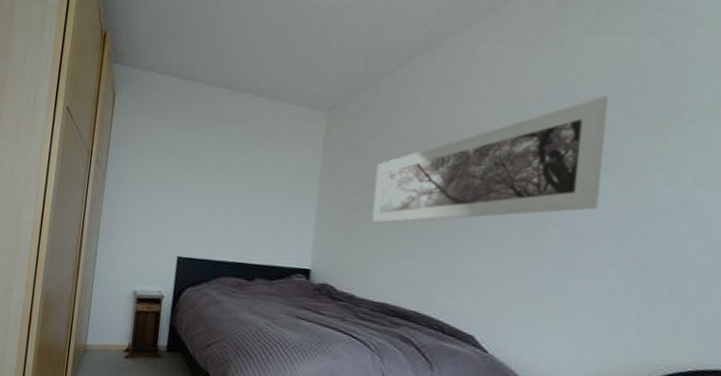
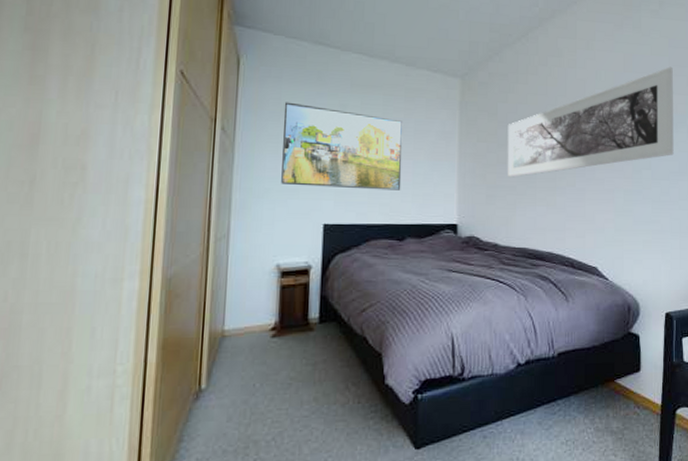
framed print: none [143,136,262,229] -> present [281,102,403,191]

